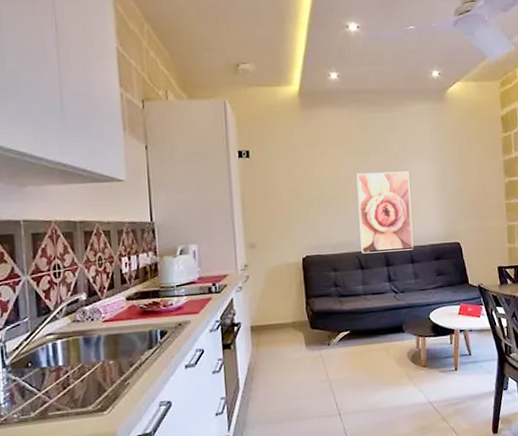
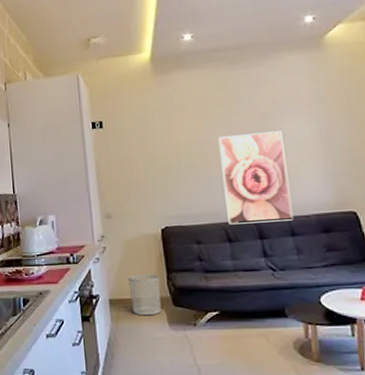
waste bin: none [269,300,300,340] -> present [128,274,162,316]

